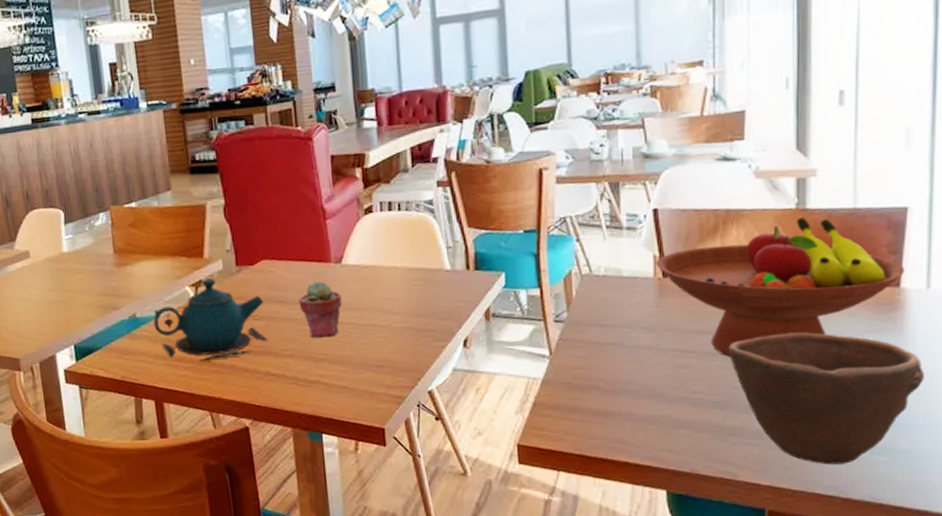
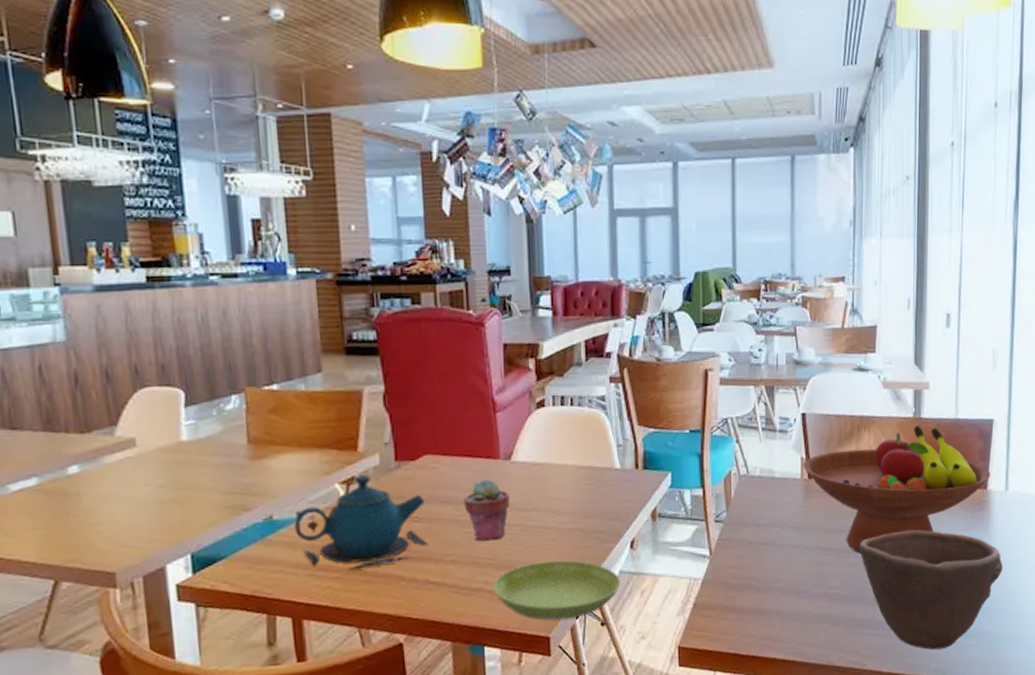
saucer: none [329,357,455,413] -> present [493,560,621,621]

